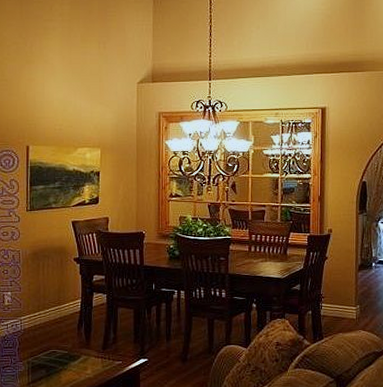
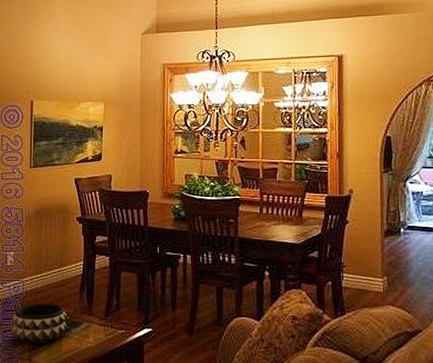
decorative bowl: none [10,339,65,378] -> present [11,303,67,344]

